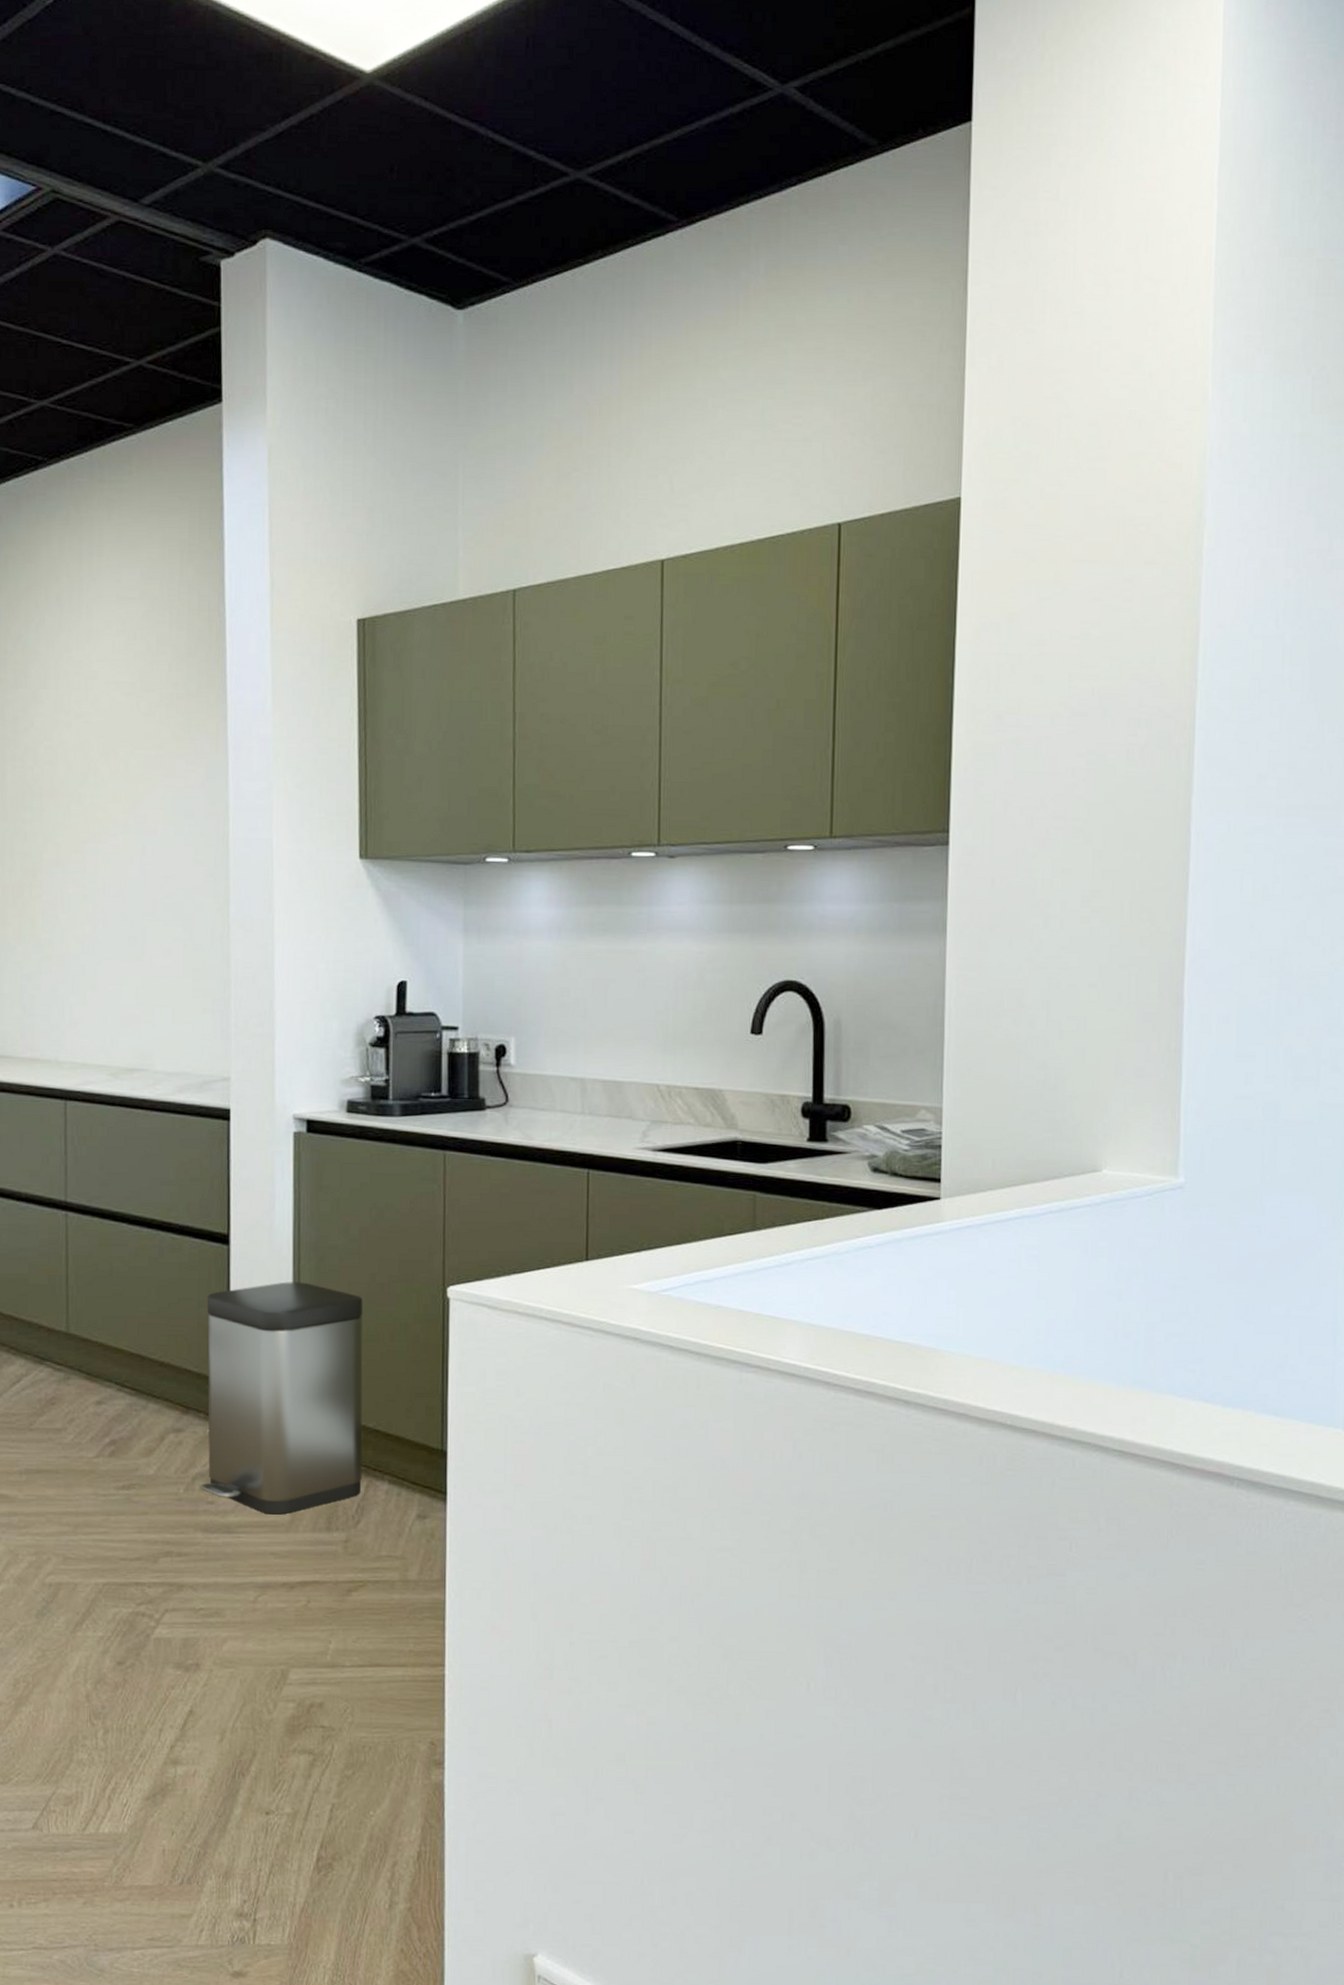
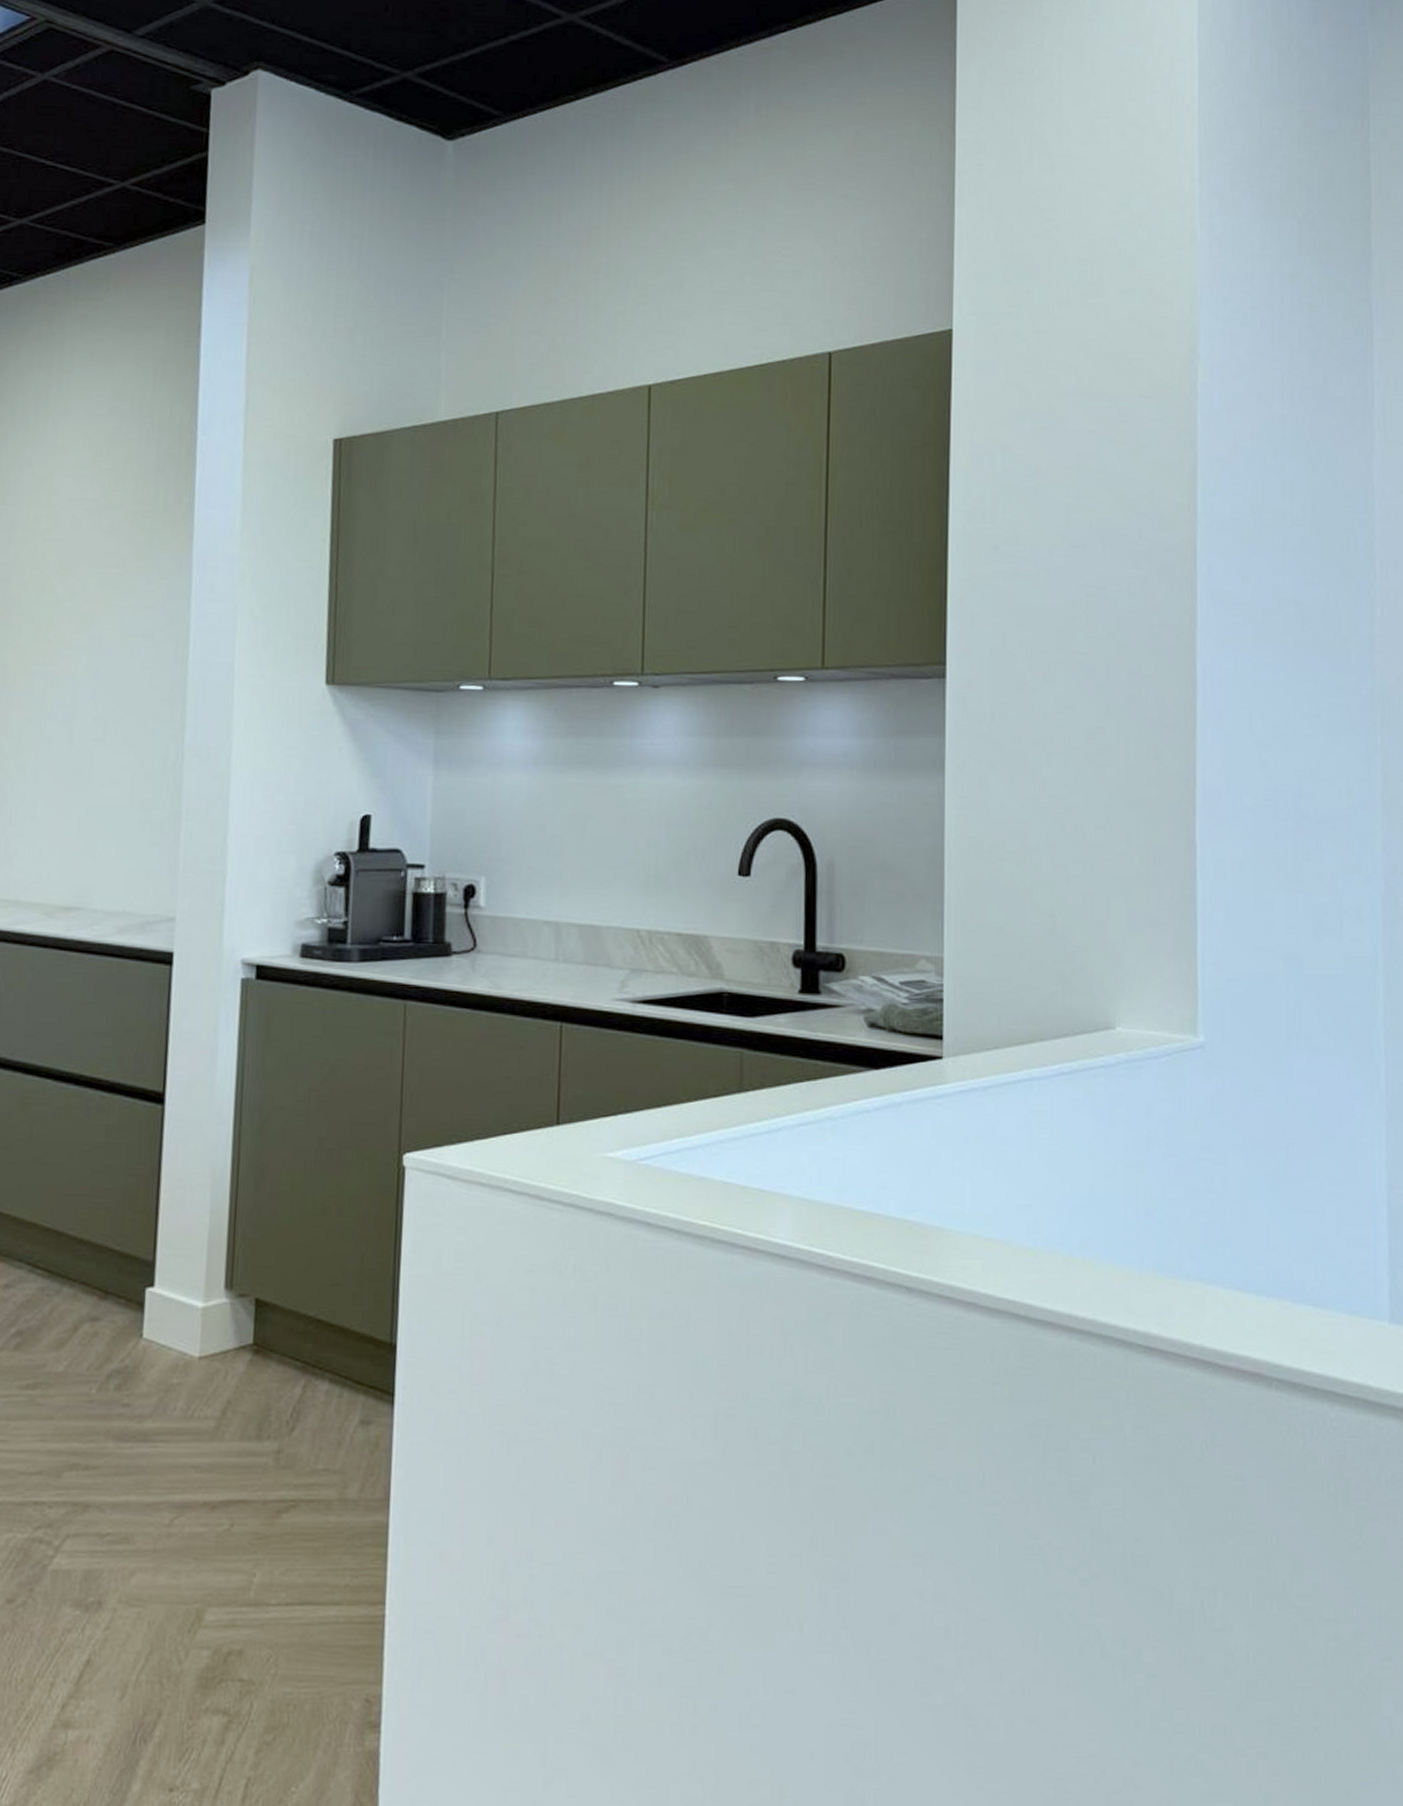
pedal bin: present [200,1282,363,1515] -> none [115,1147,309,1420]

